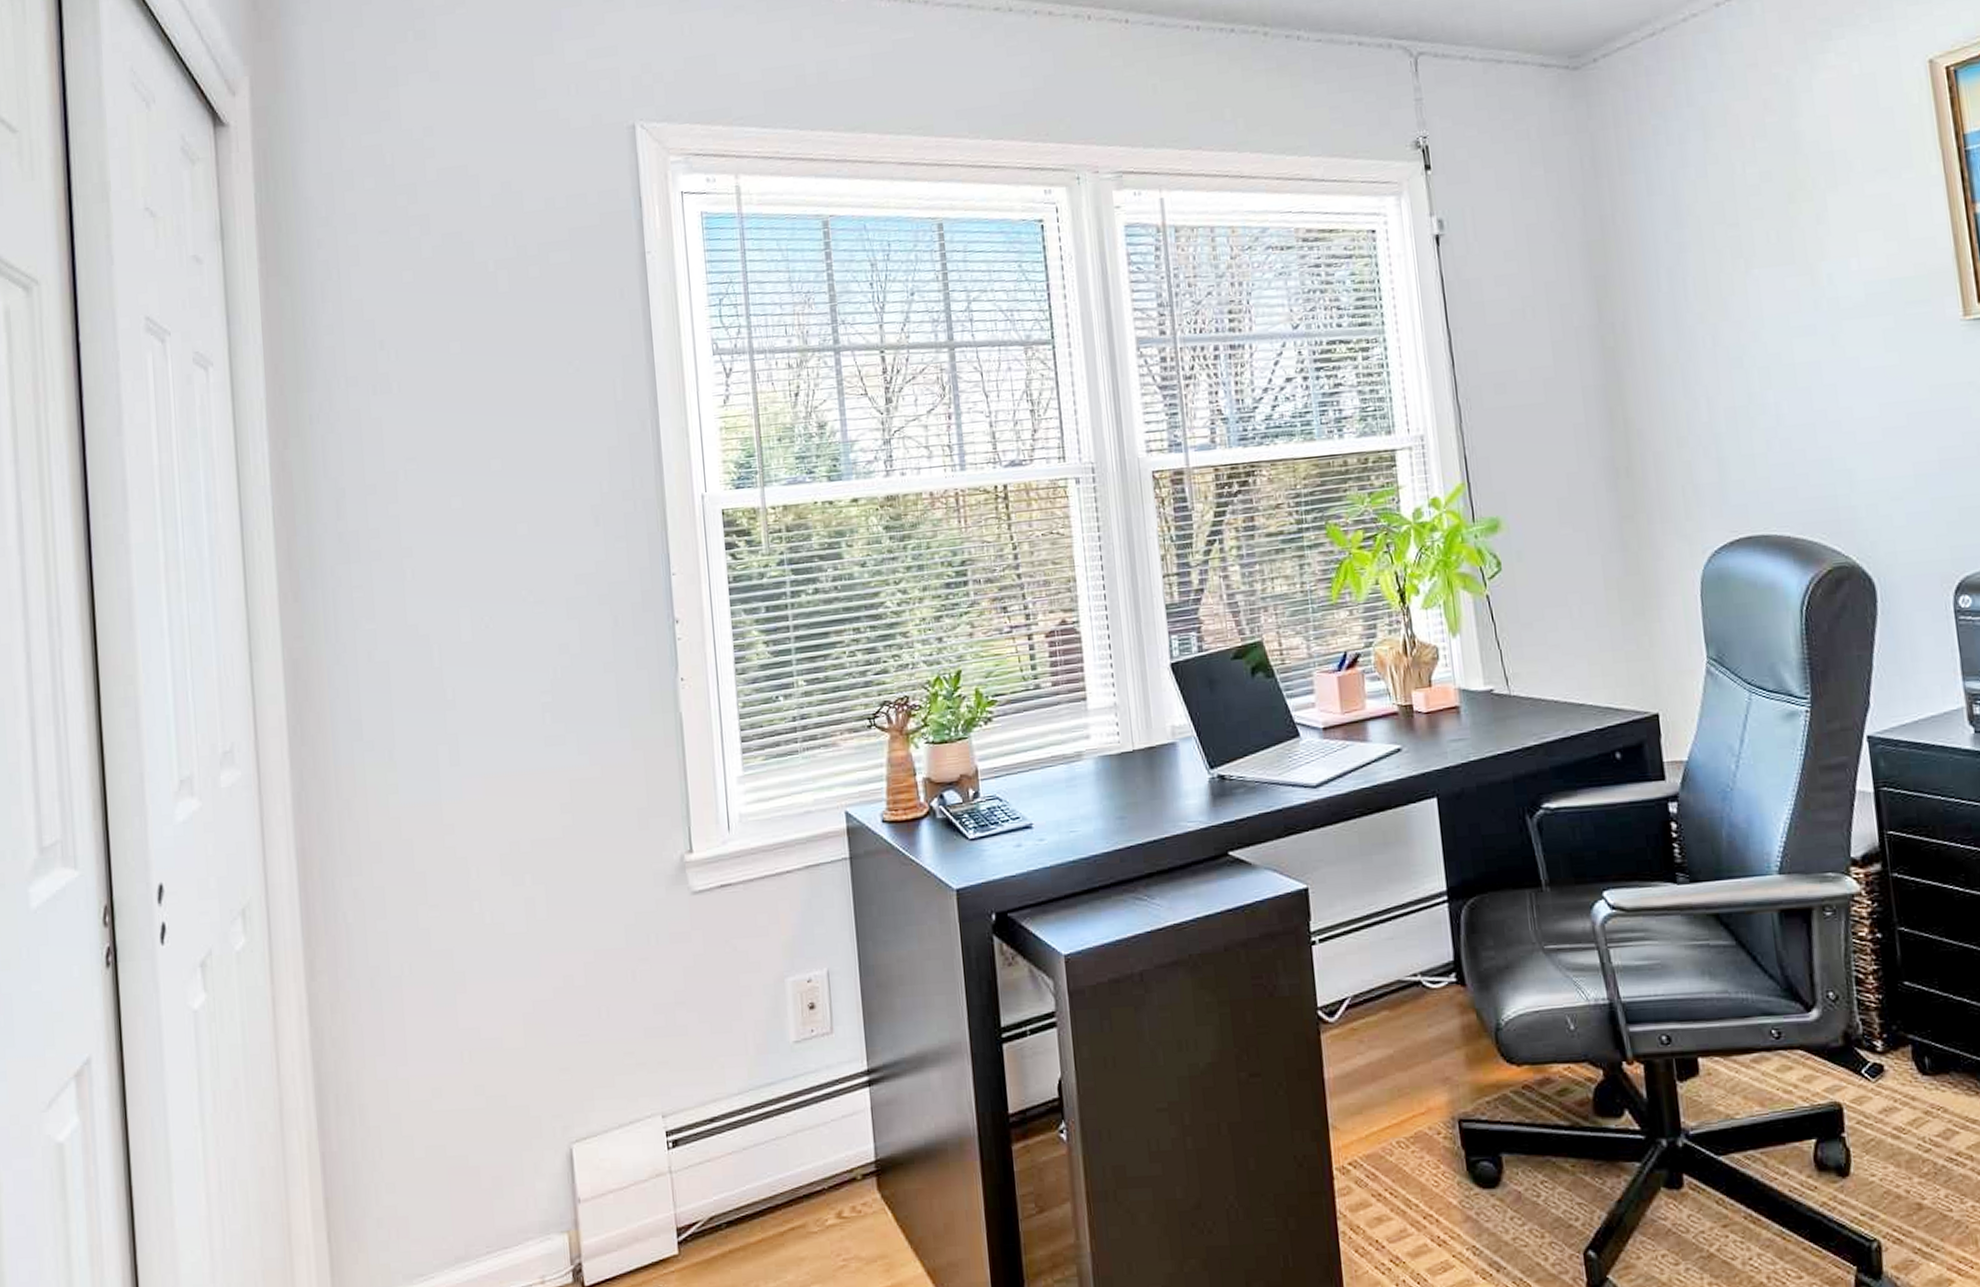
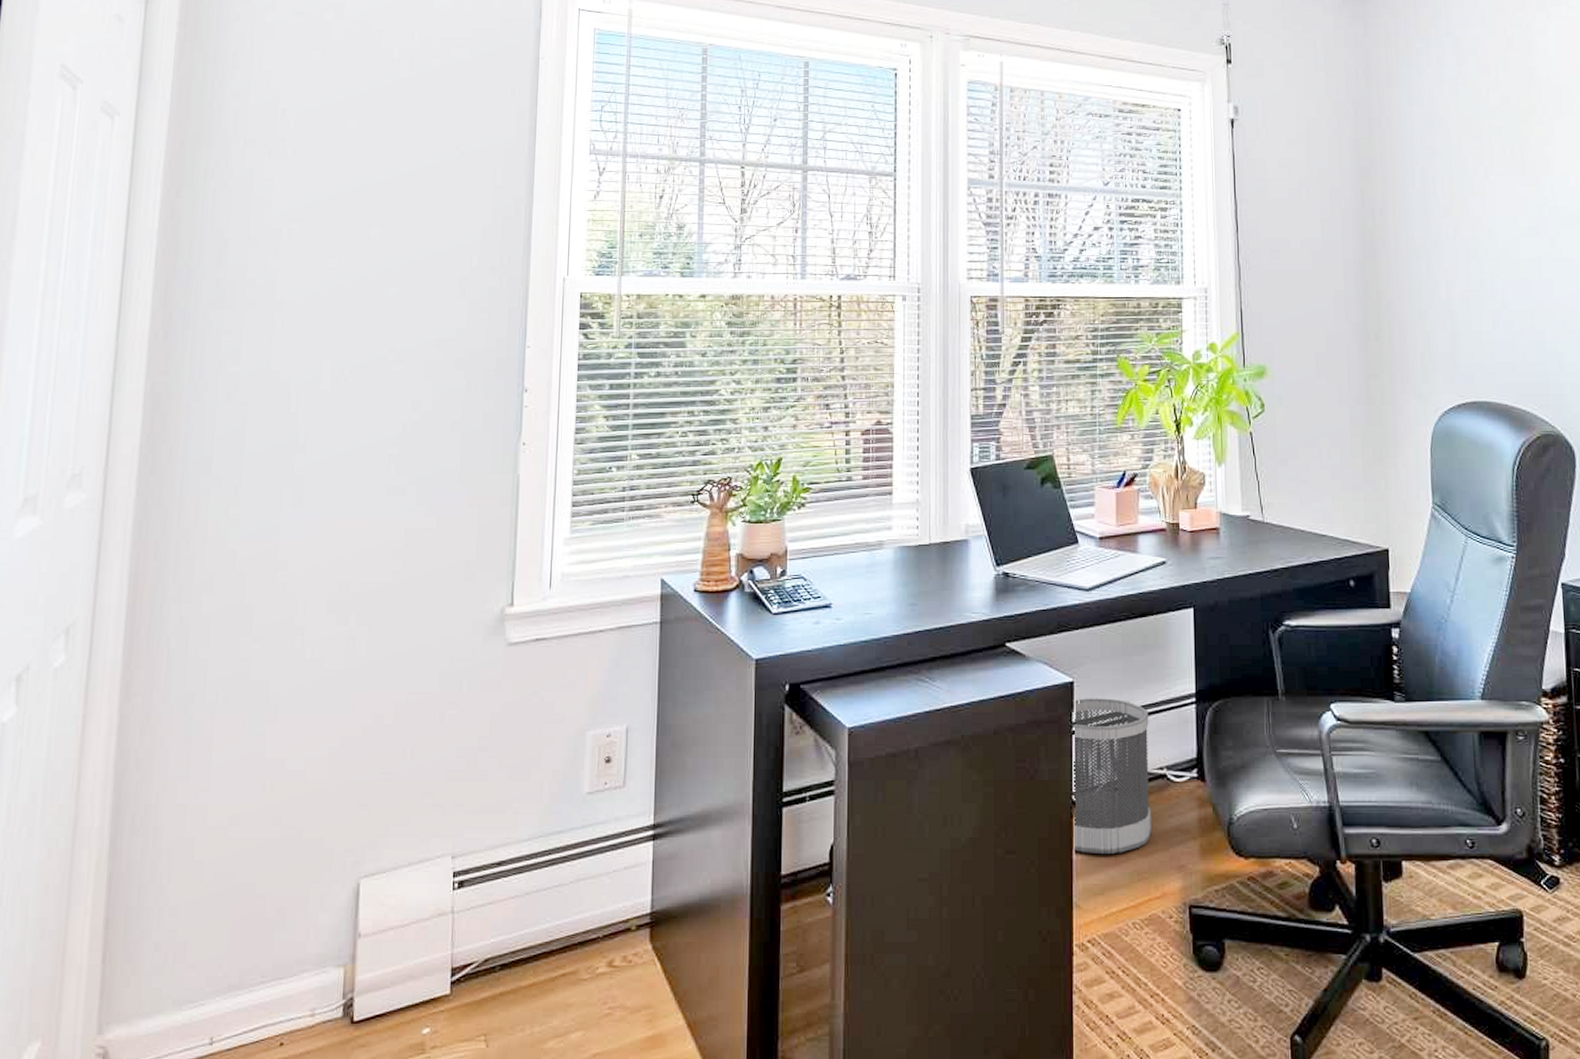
wastebasket: none [1309,903,1410,1072] -> present [1072,698,1151,855]

